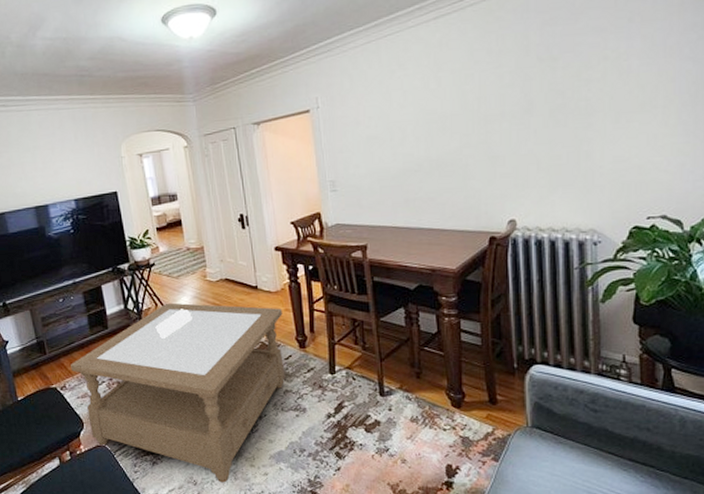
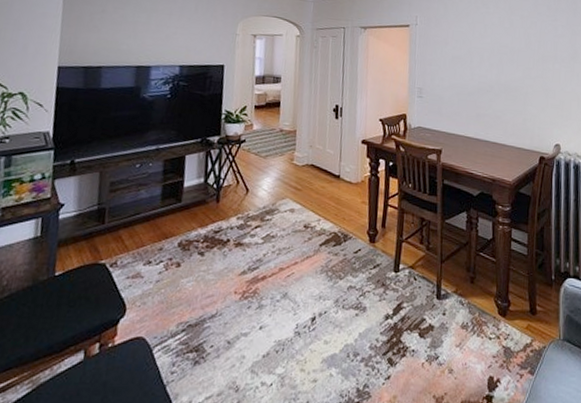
coffee table: present [71,302,286,483] -> none [128,181,359,390]

